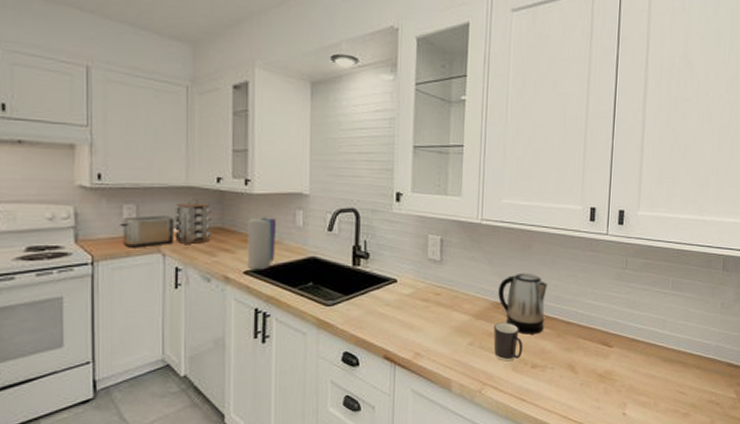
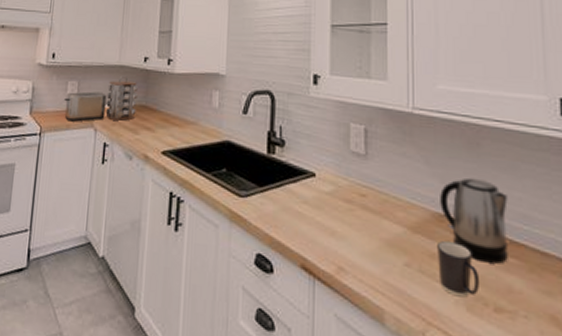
paper towel holder: present [247,216,277,270] -> none [165,95,195,151]

